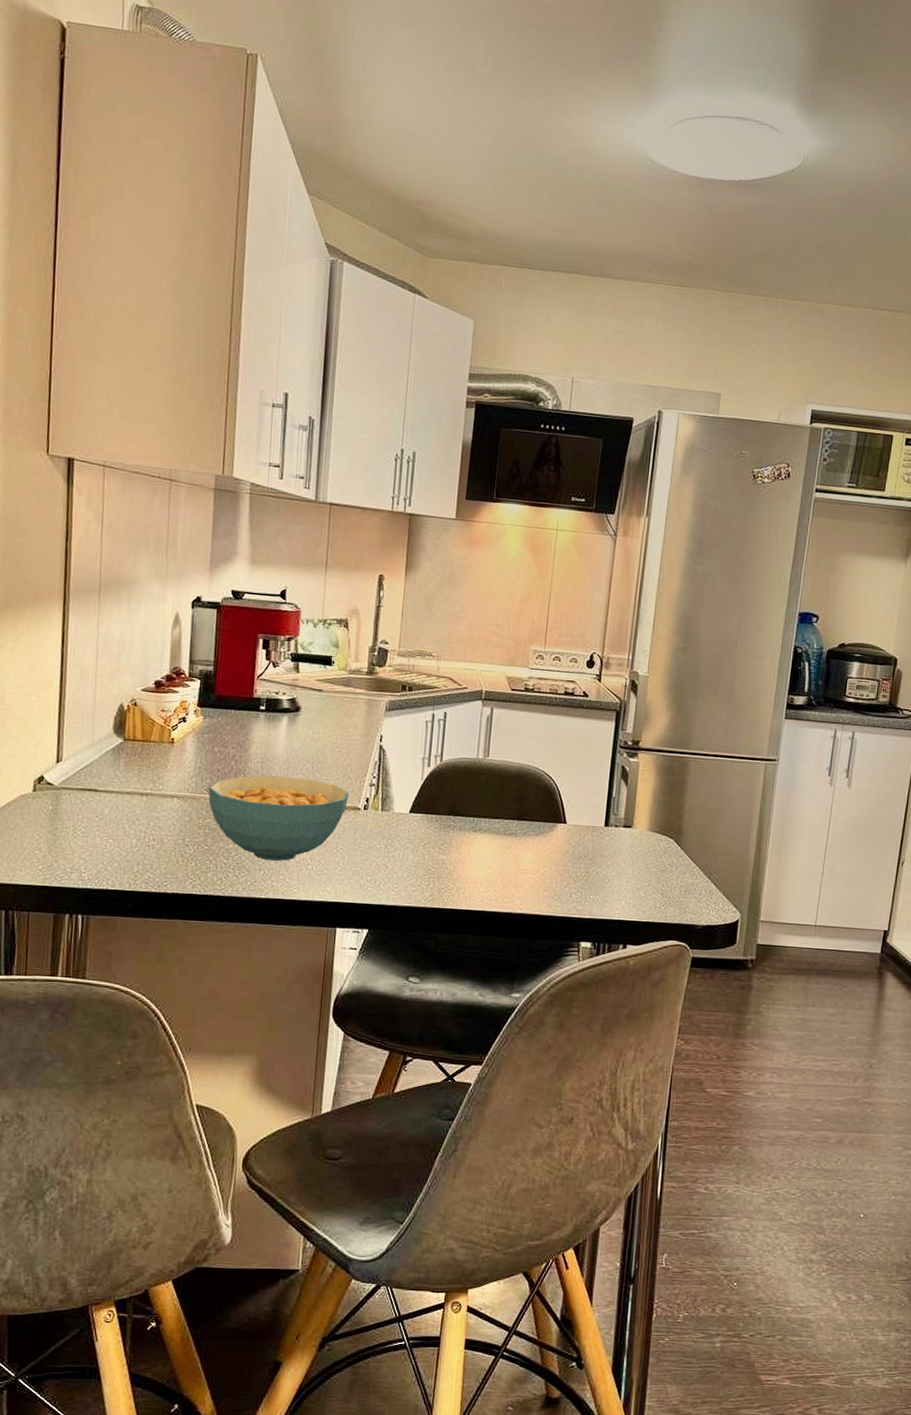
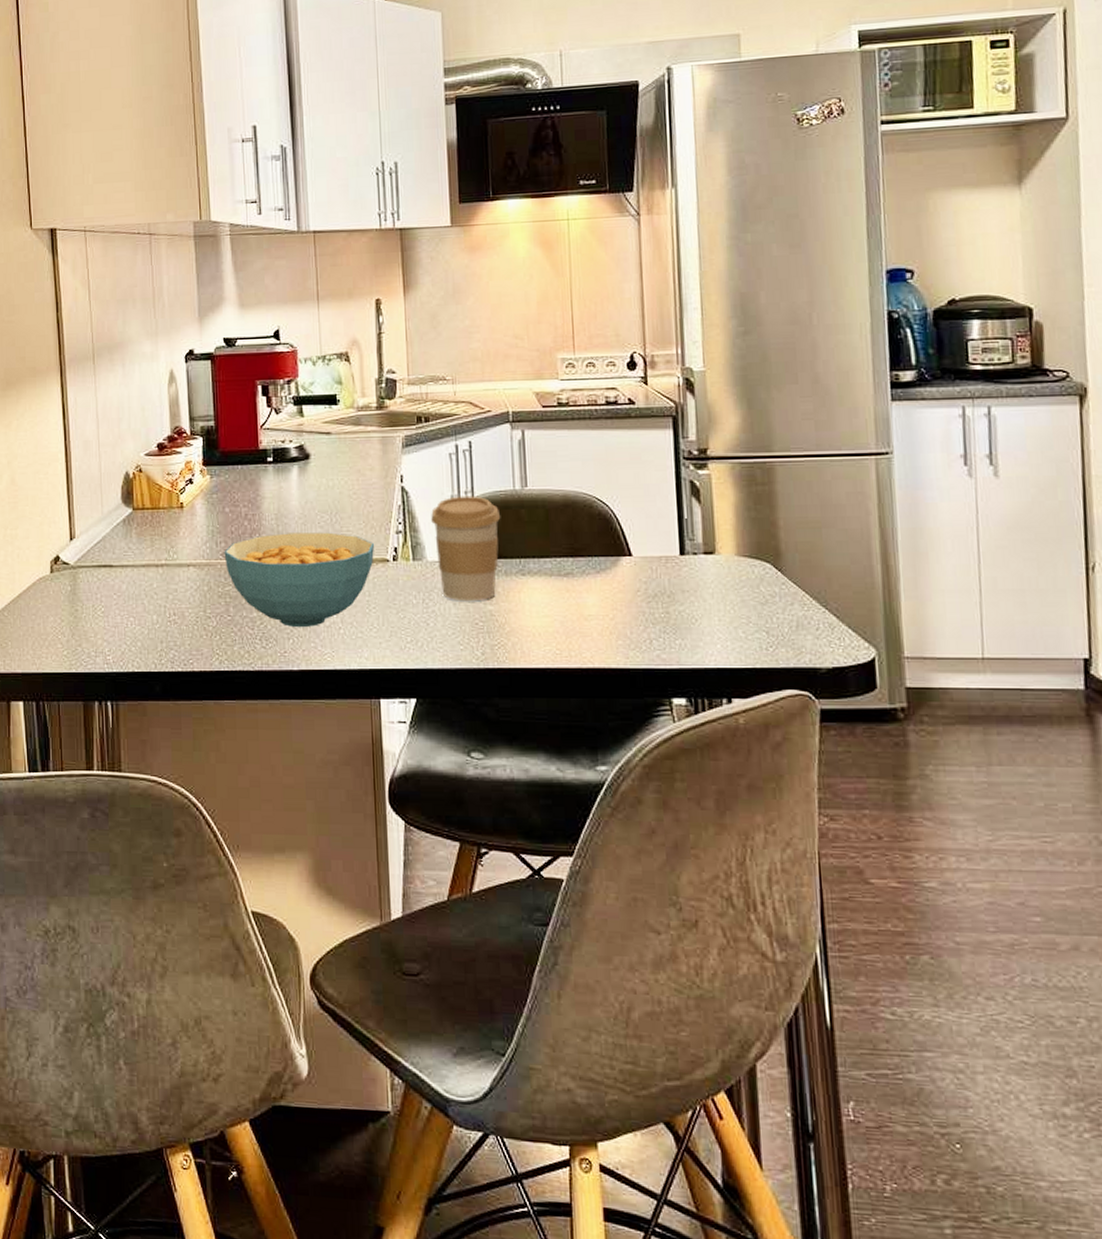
coffee cup: none [402,758,463,851] -> present [431,496,501,602]

